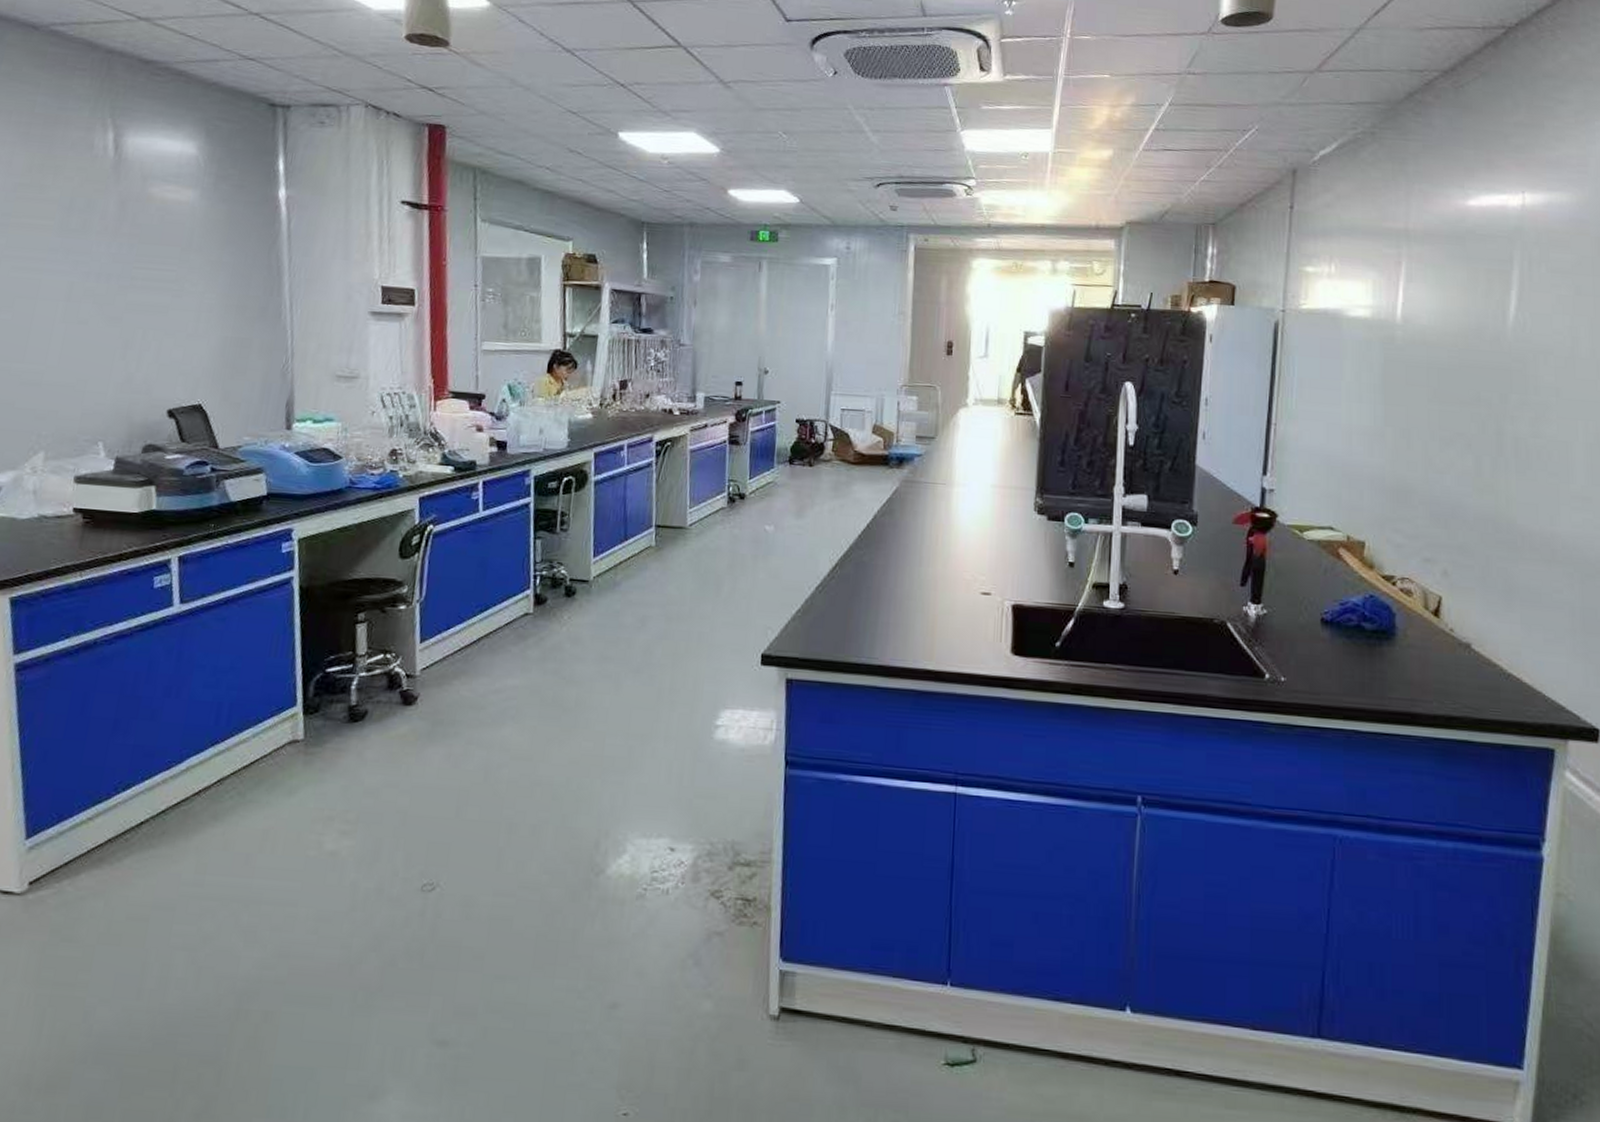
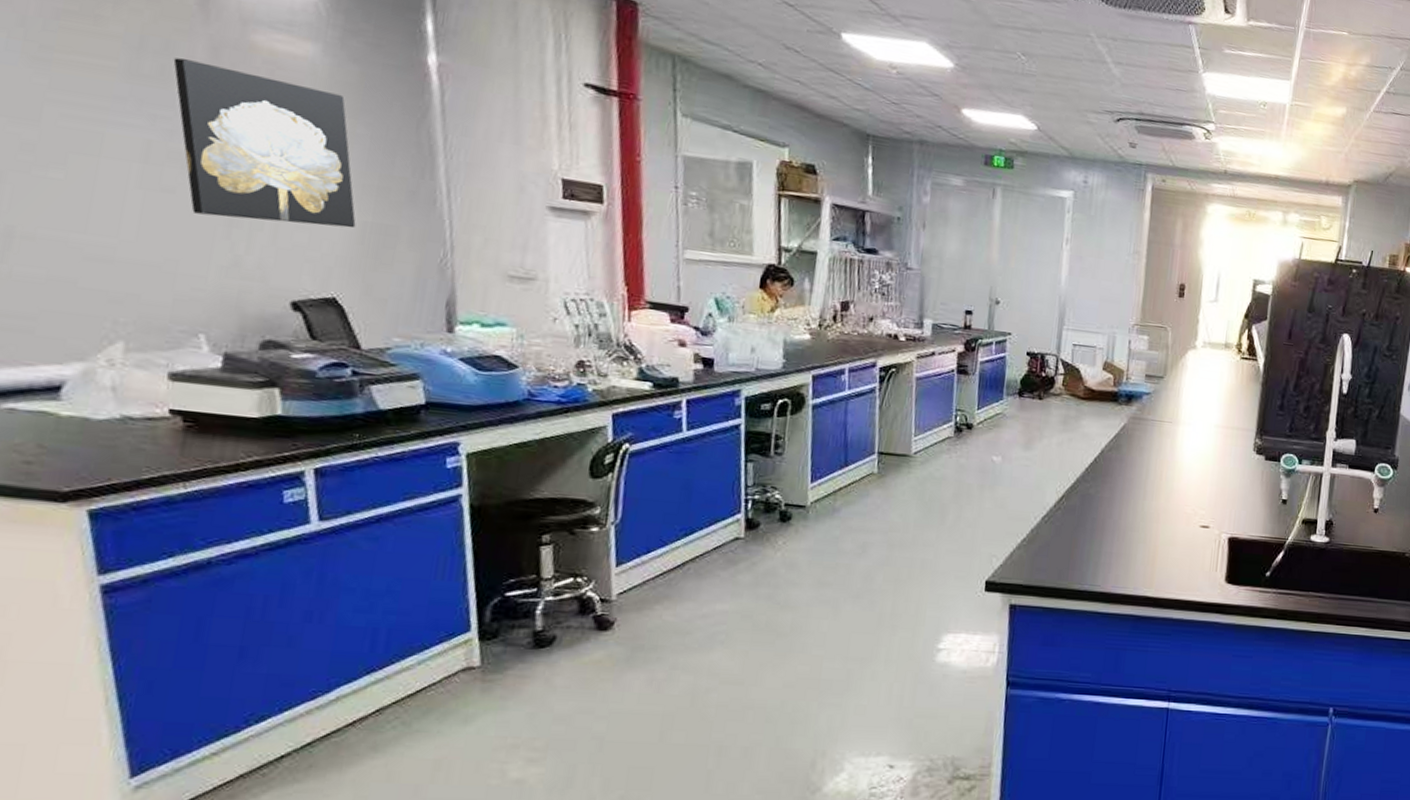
wall art: none [92,213,219,343] -> present [173,58,356,228]

